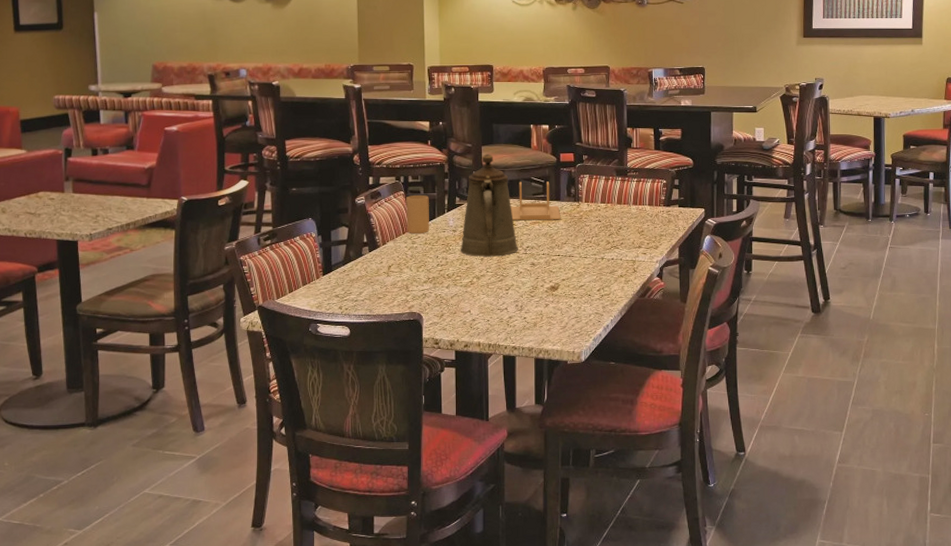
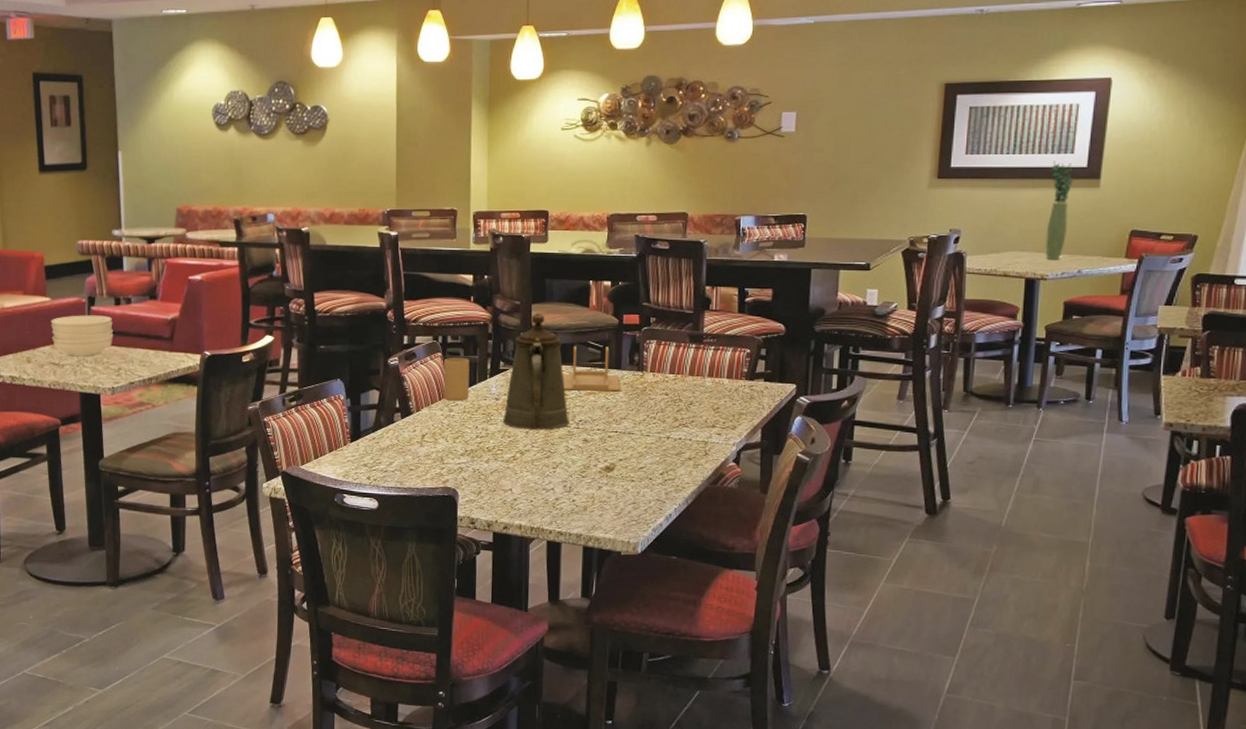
bowl: none [27,166,91,205] -> present [51,315,114,356]
vase: none [886,23,903,103] -> present [1045,161,1074,261]

